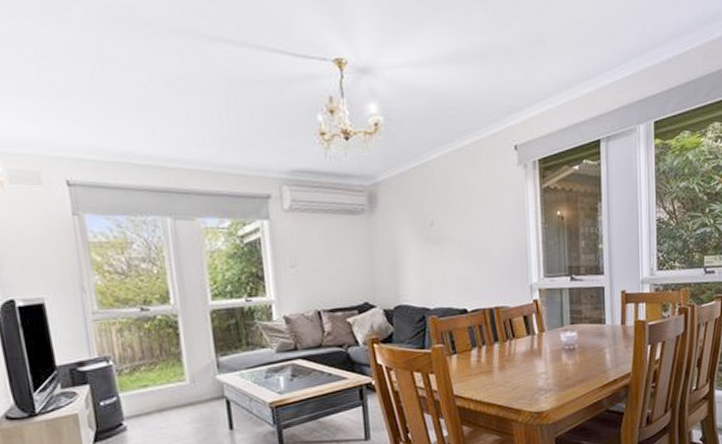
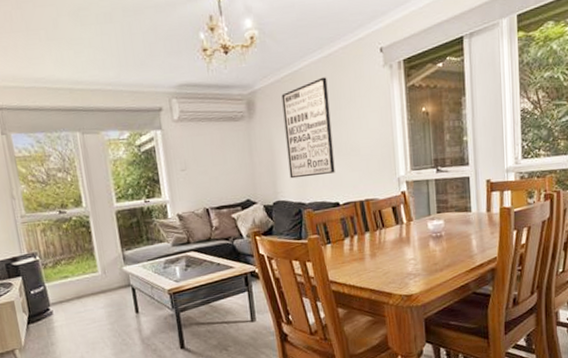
wall art: none [407,172,464,281] -> present [281,77,335,179]

